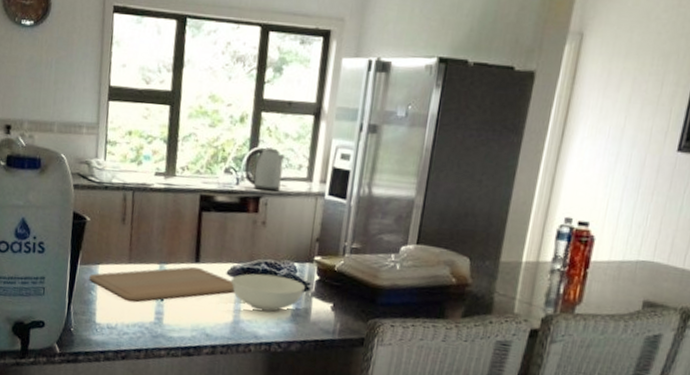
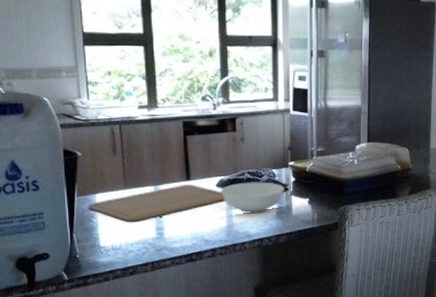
kettle: present [245,147,284,192] -> none [218,76,252,113]

